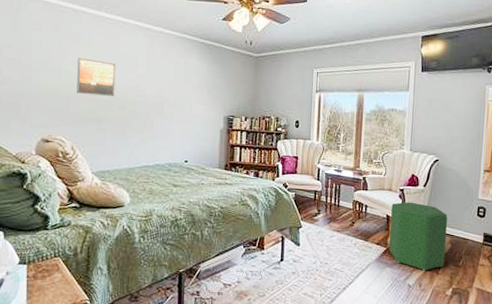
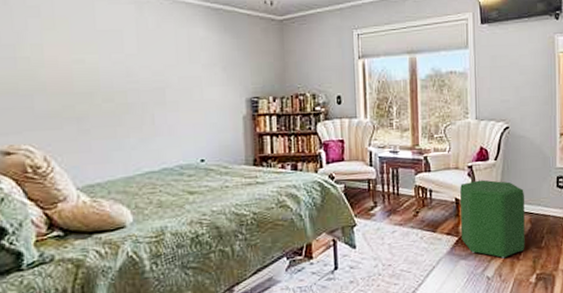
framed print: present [77,58,116,96] -> none [39,38,97,87]

